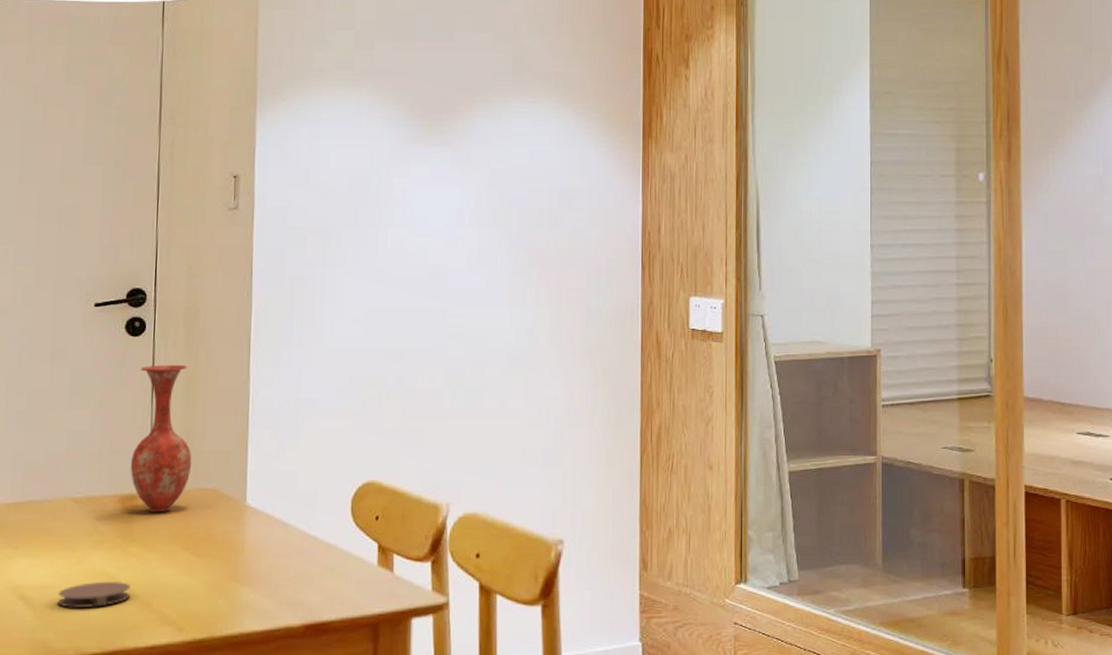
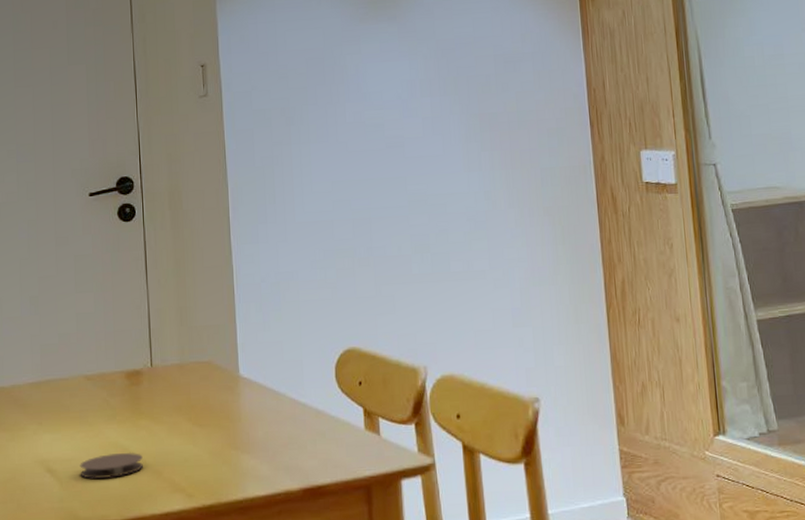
vase: present [130,364,192,512] -> none [132,245,187,386]

